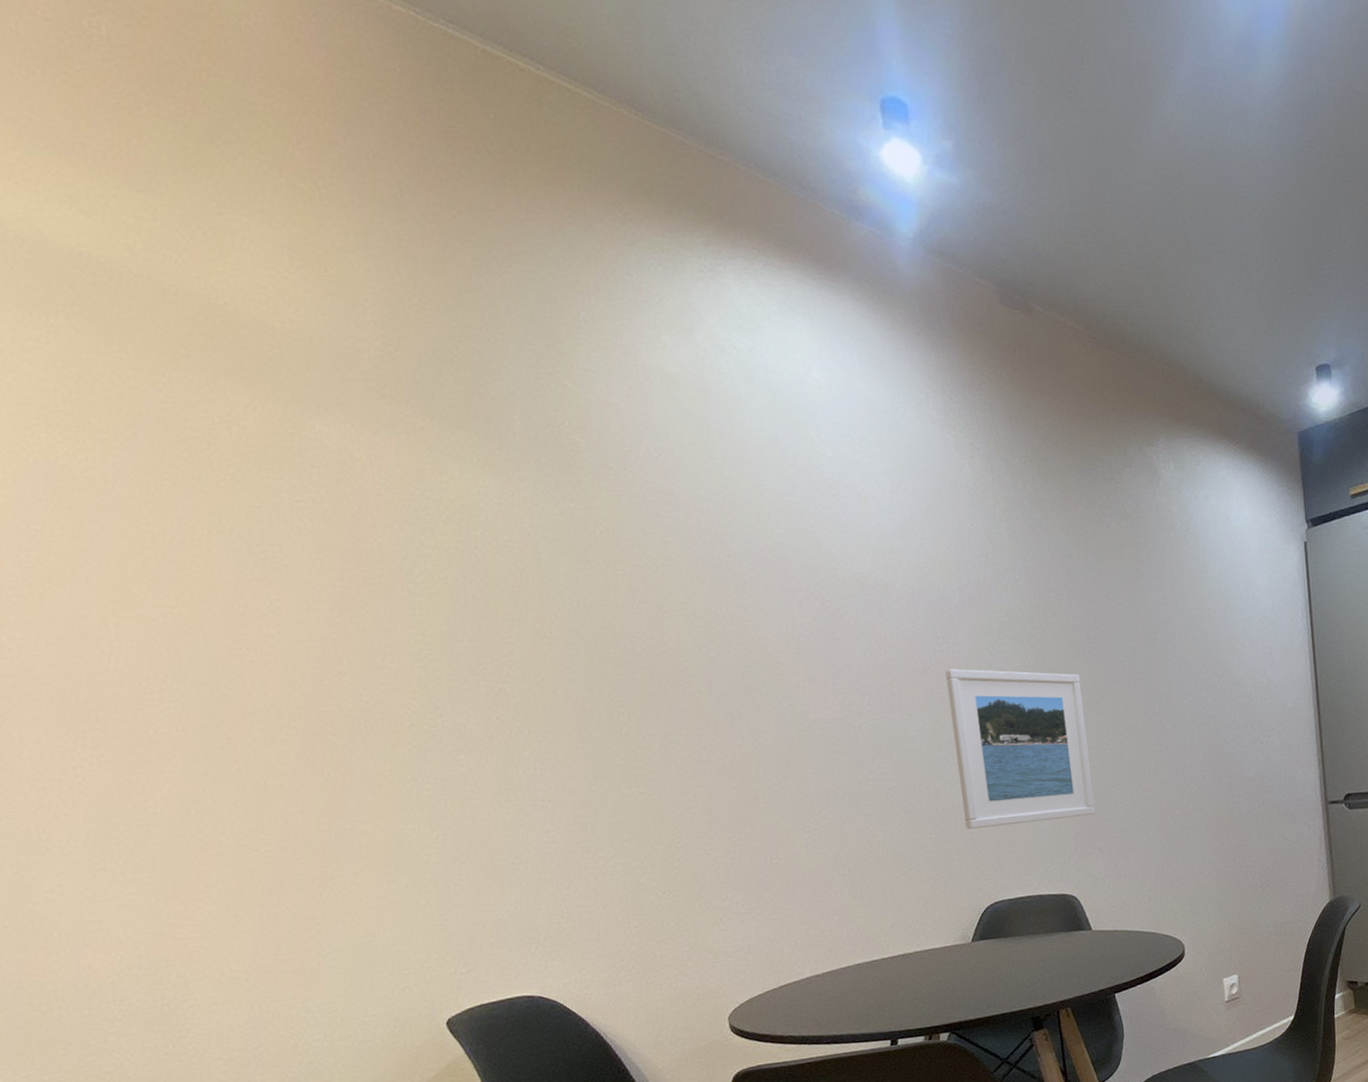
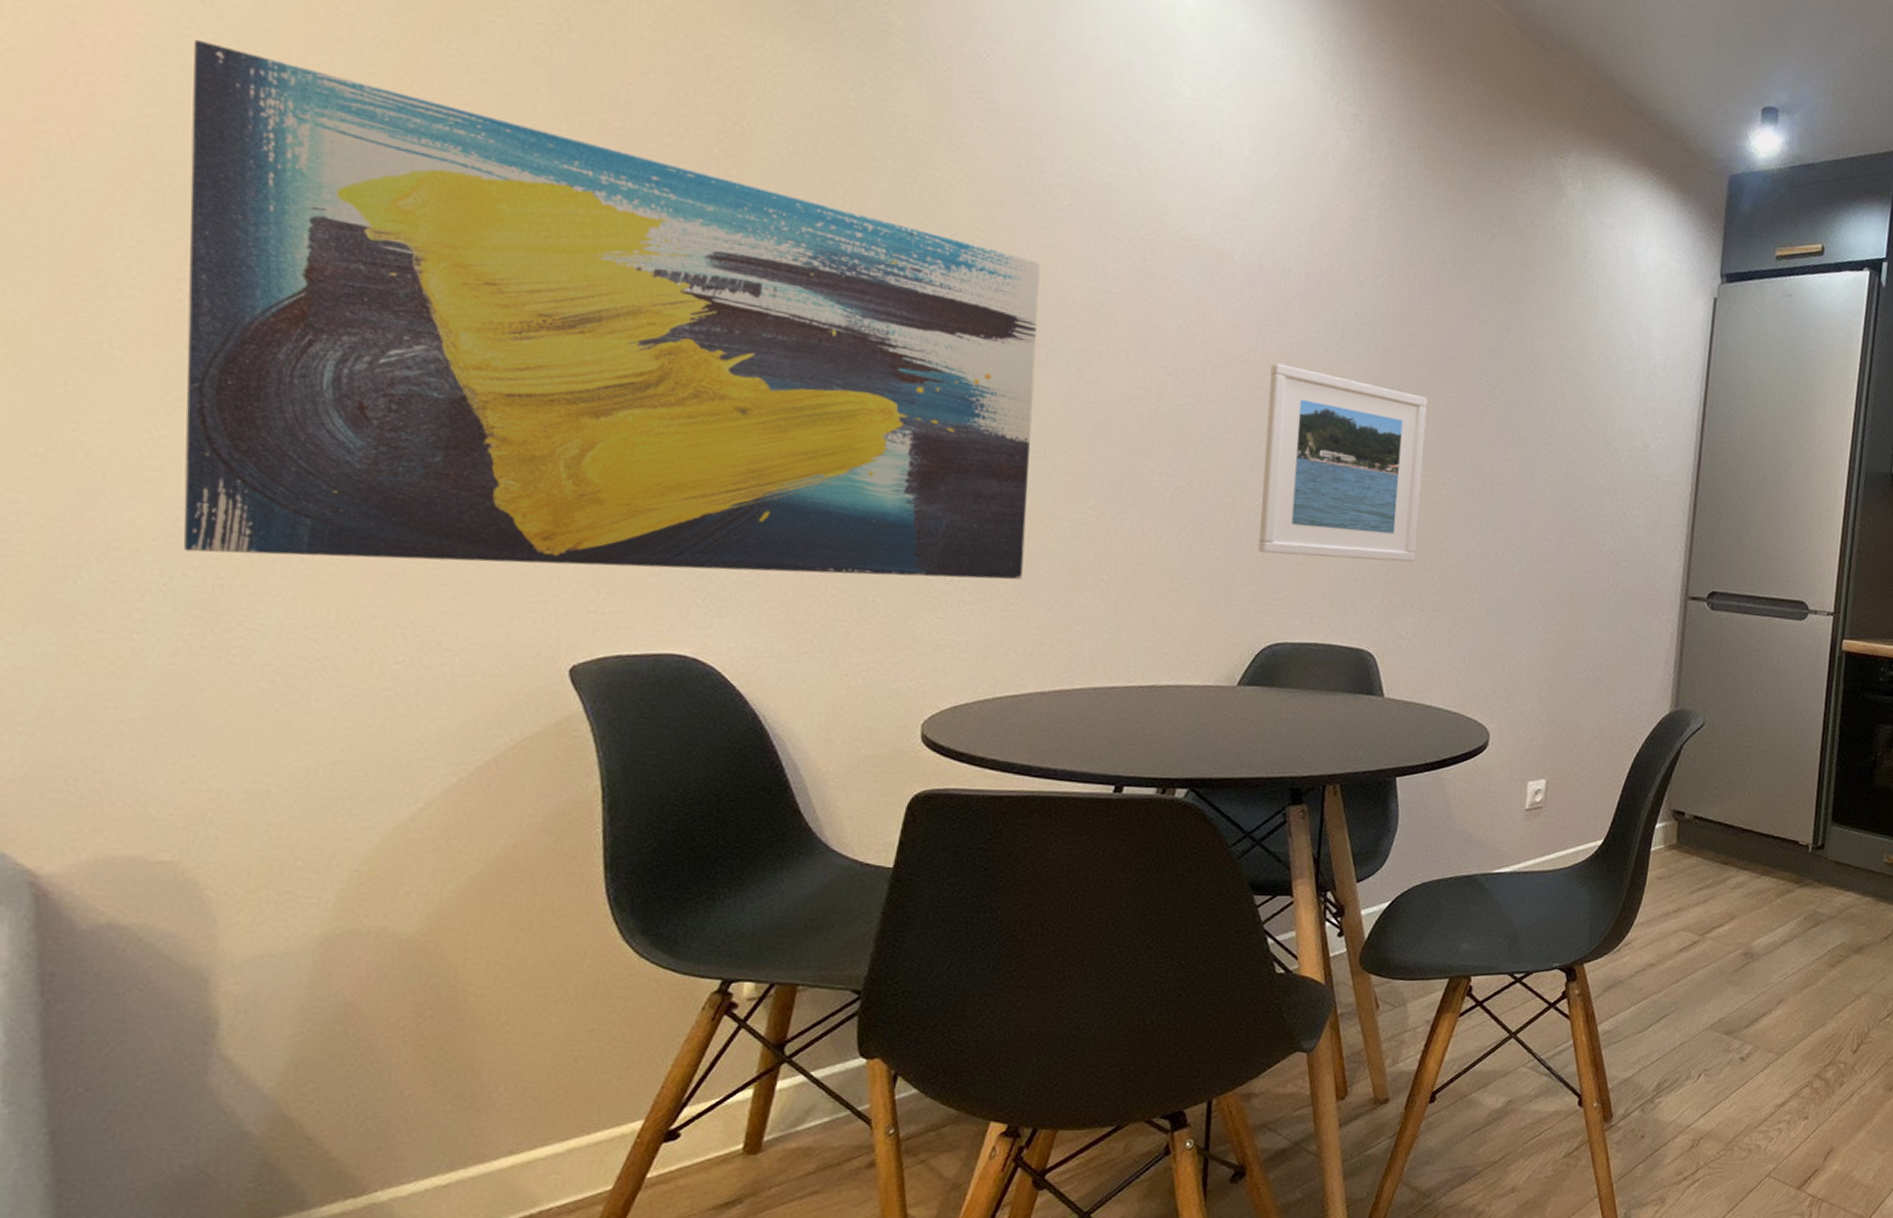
wall art: none [35,569,782,982] -> present [183,39,1041,580]

